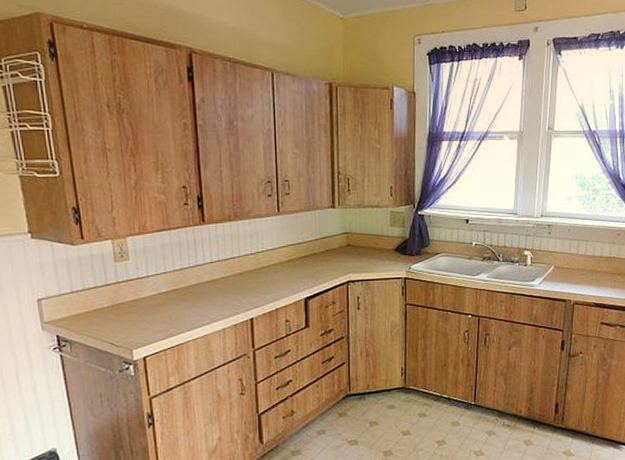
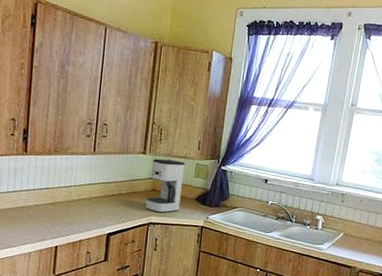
coffee maker: none [341,211,379,269] -> present [145,158,185,213]

